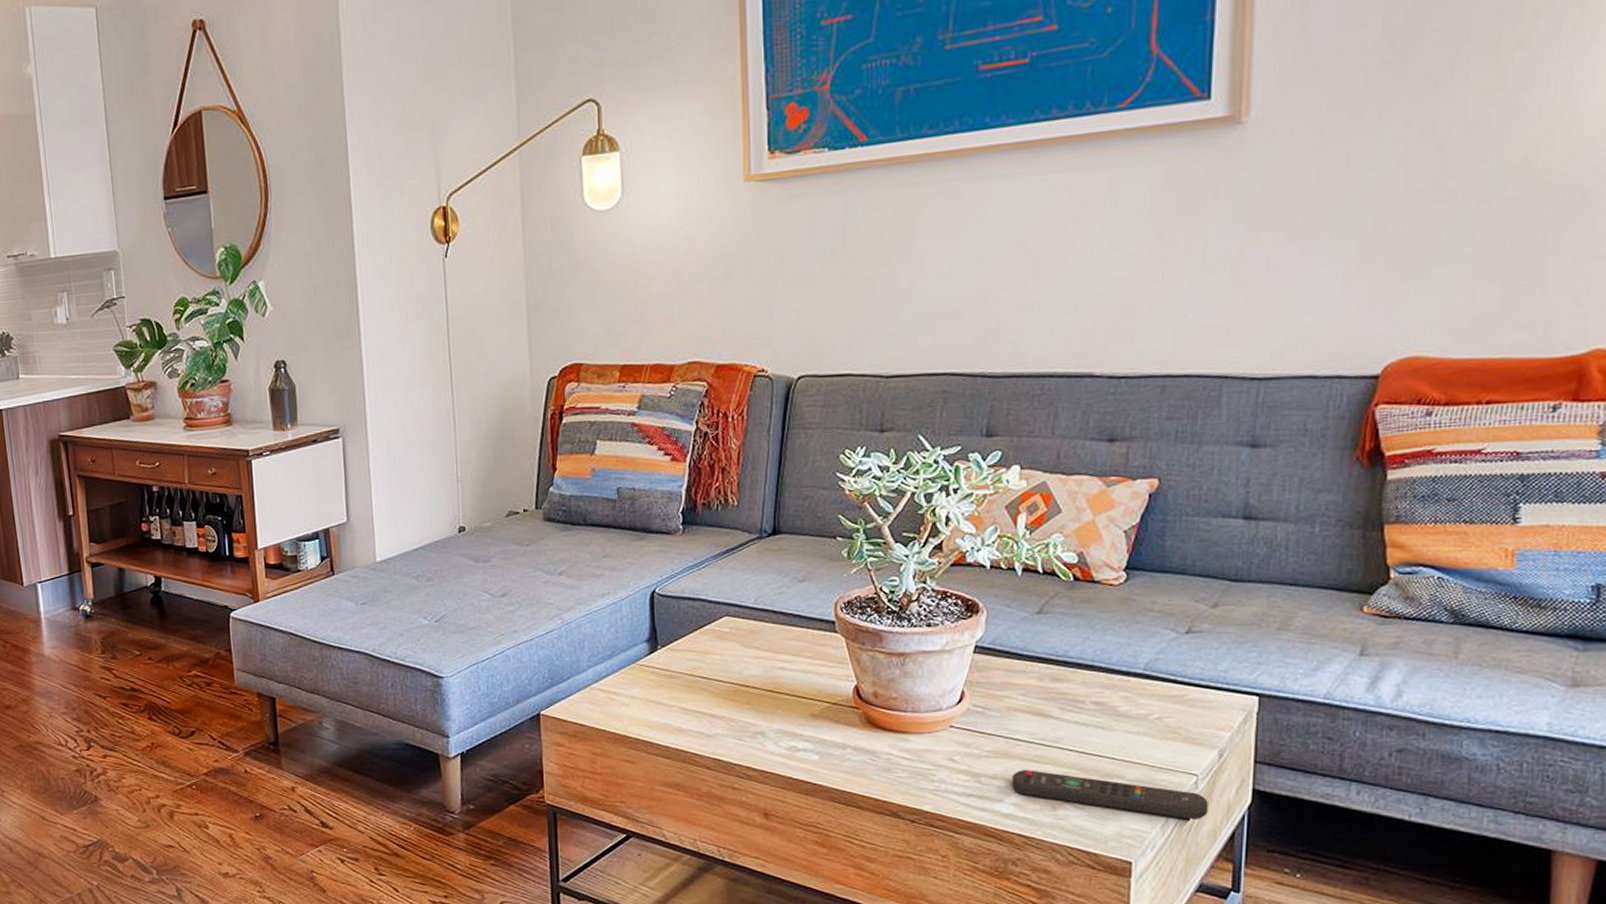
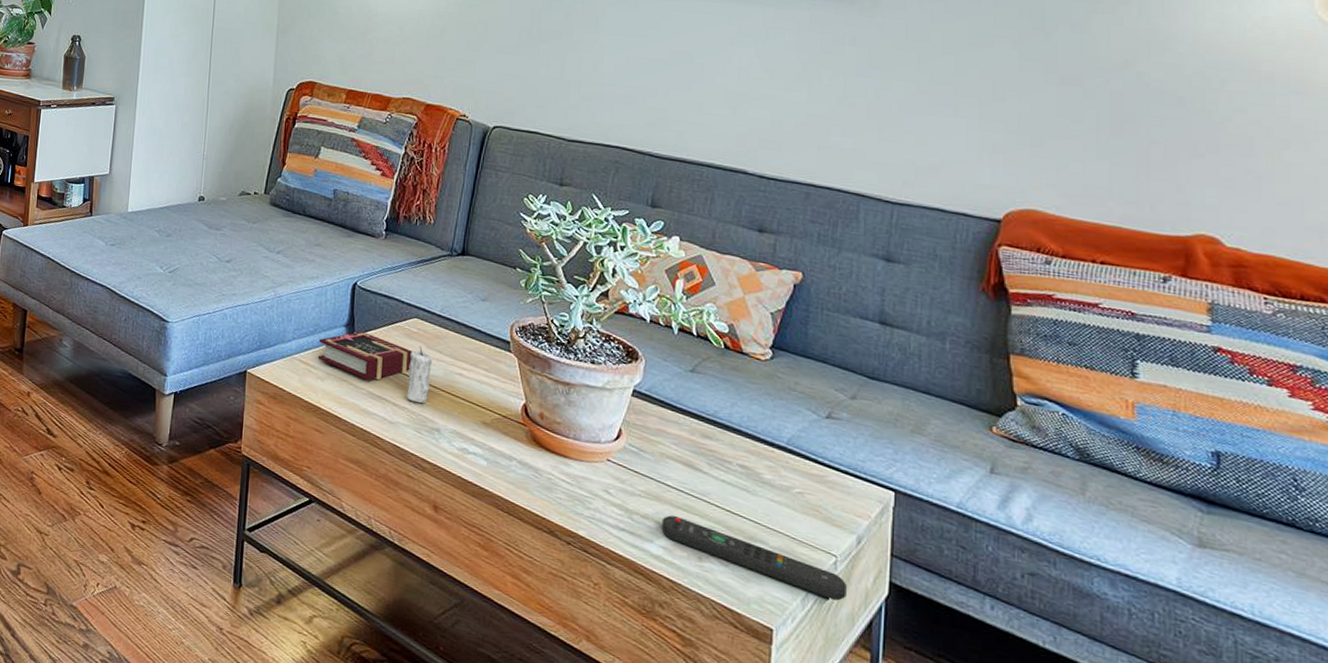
book: none [618,643,726,695] -> present [317,331,412,380]
candle: none [723,646,750,708] -> present [406,346,433,403]

